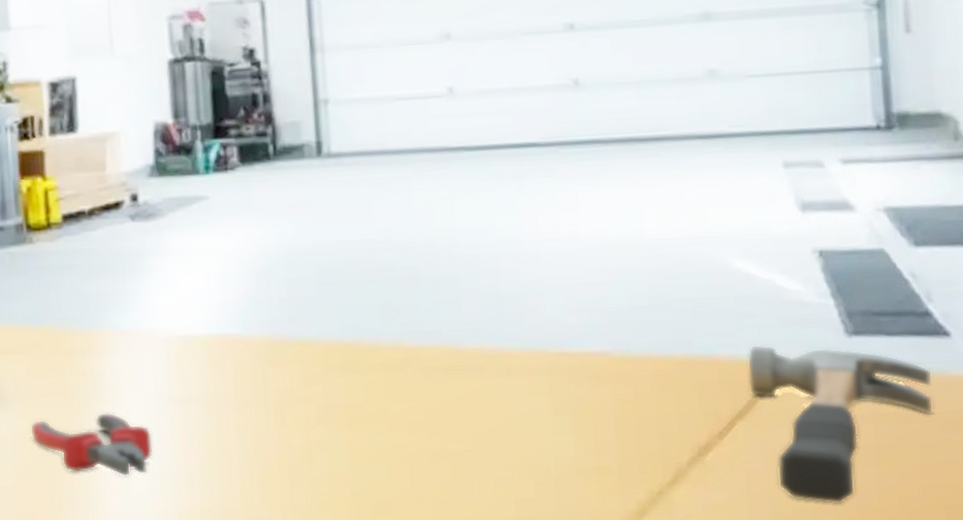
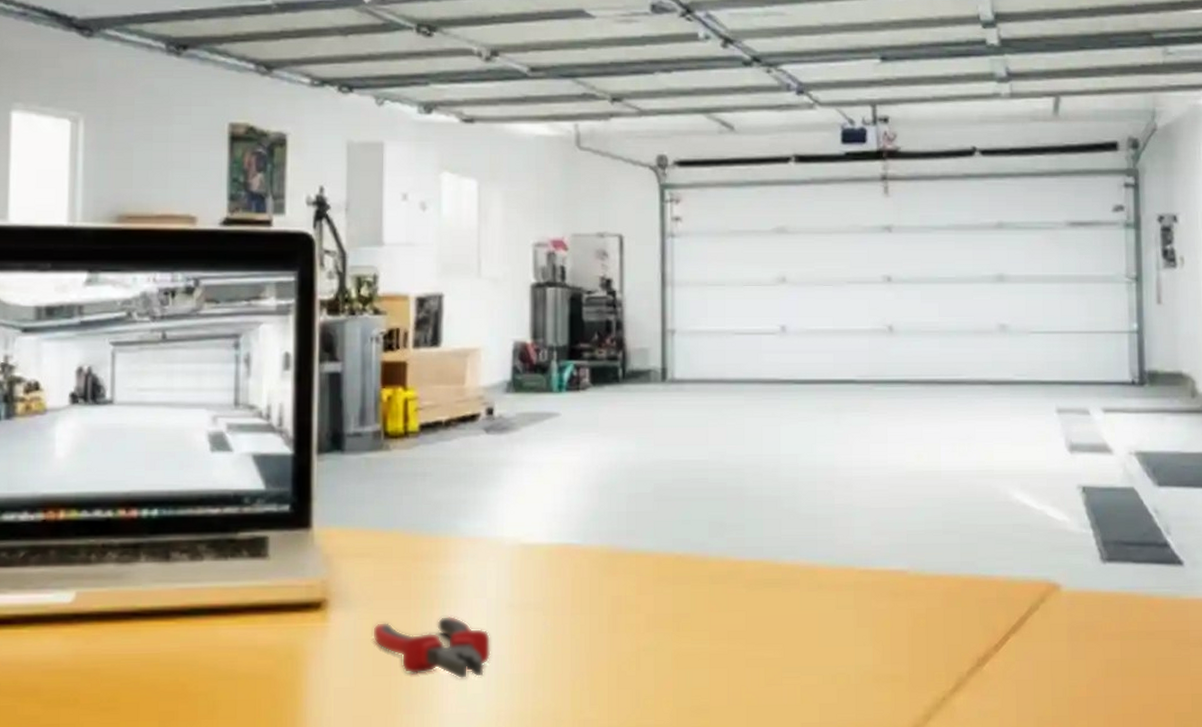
claw hammer: present [746,344,934,504] -> none [1020,567,1169,710]

